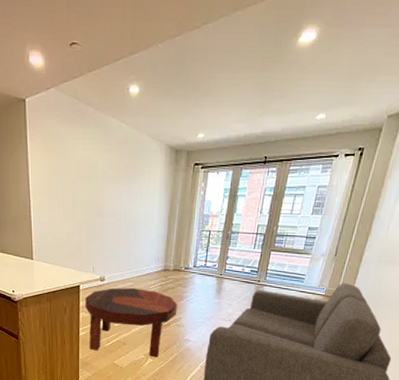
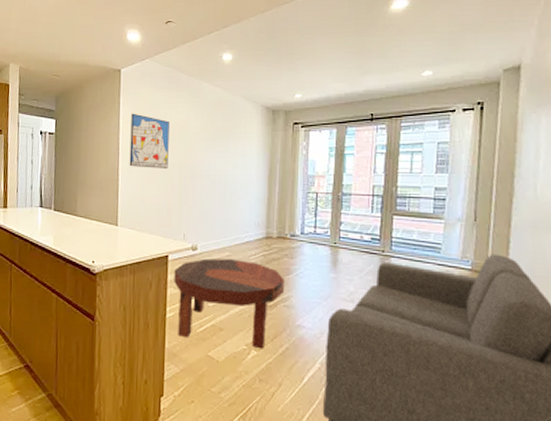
wall art: none [39,148,77,206] -> present [129,113,169,169]

